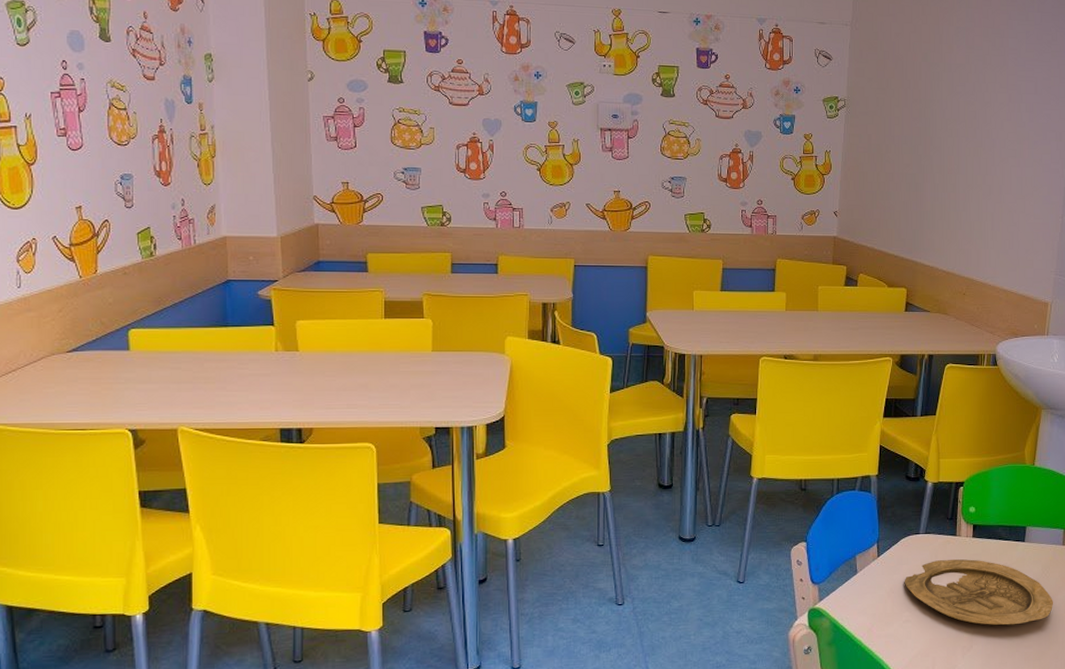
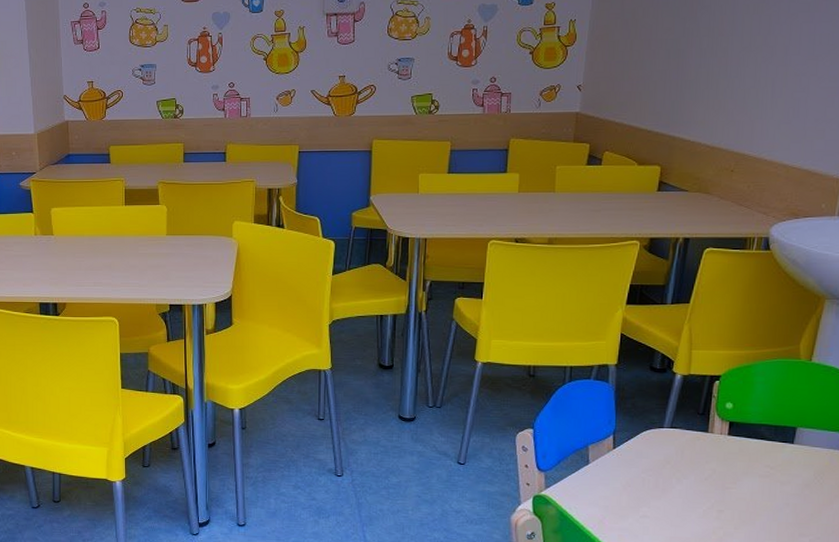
plate: present [904,559,1053,625] -> none [643,457,826,531]

